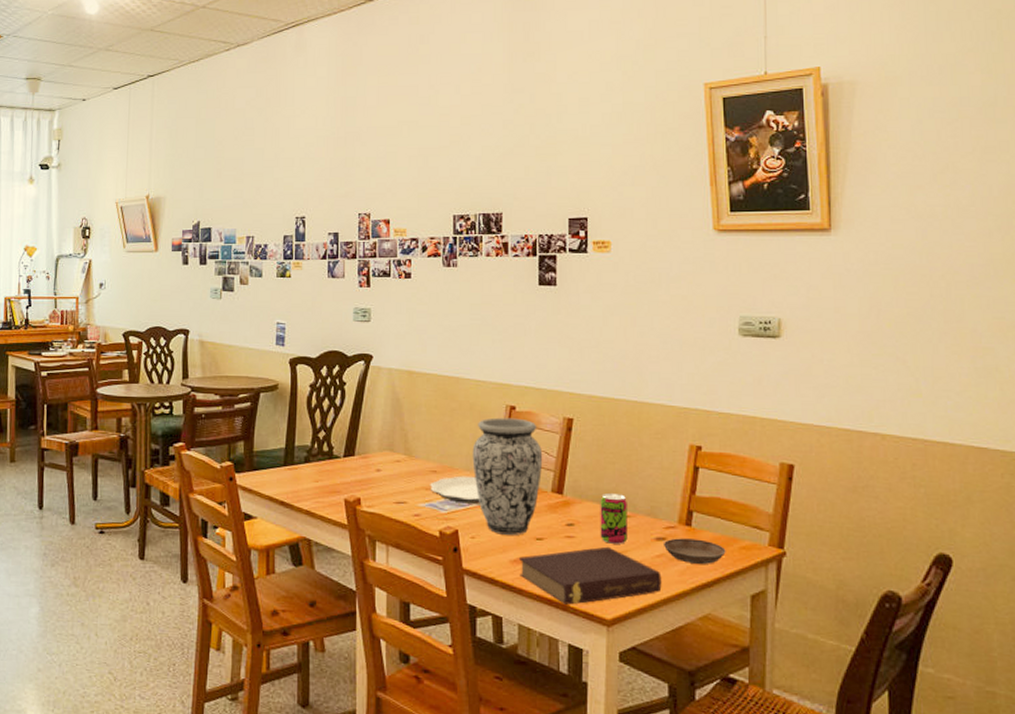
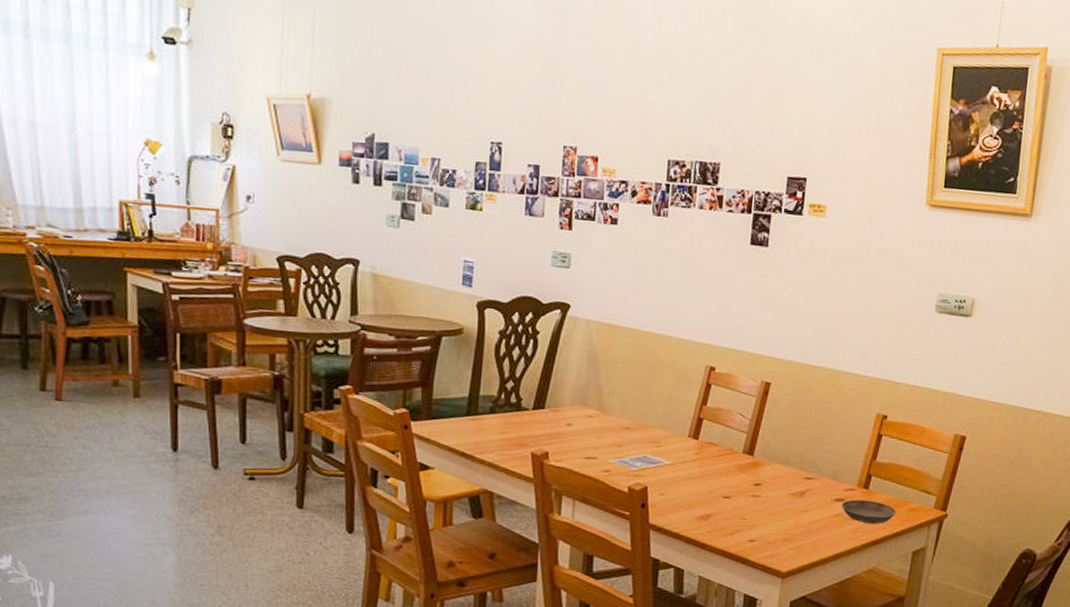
plate: present [430,475,480,504] -> none [622,433,672,462]
vase: present [472,417,543,535] -> none [667,377,738,493]
book: present [519,546,662,605] -> none [704,505,837,559]
beverage can: present [600,492,628,544] -> none [784,456,813,504]

